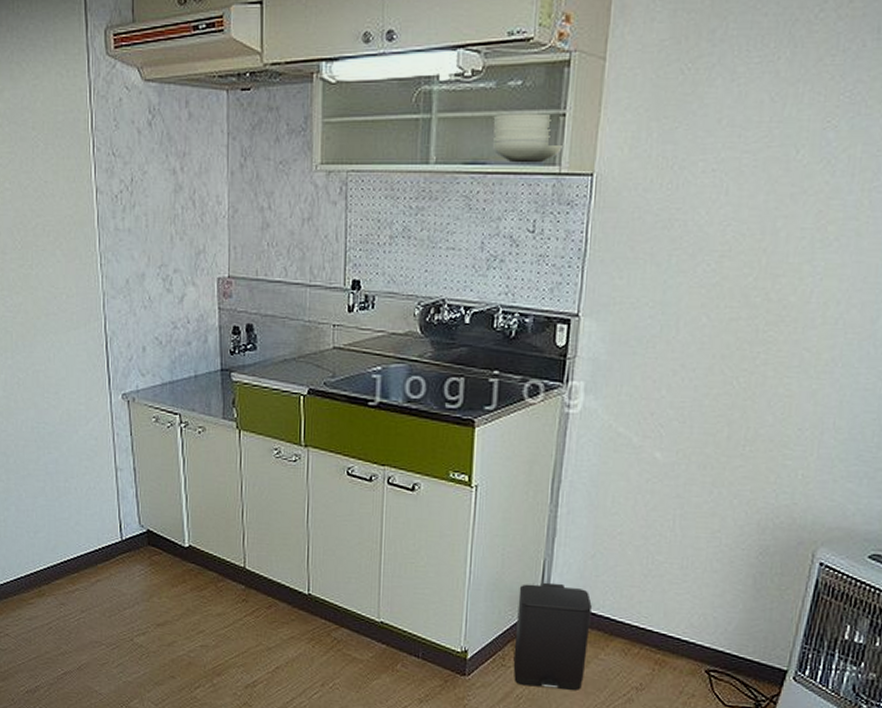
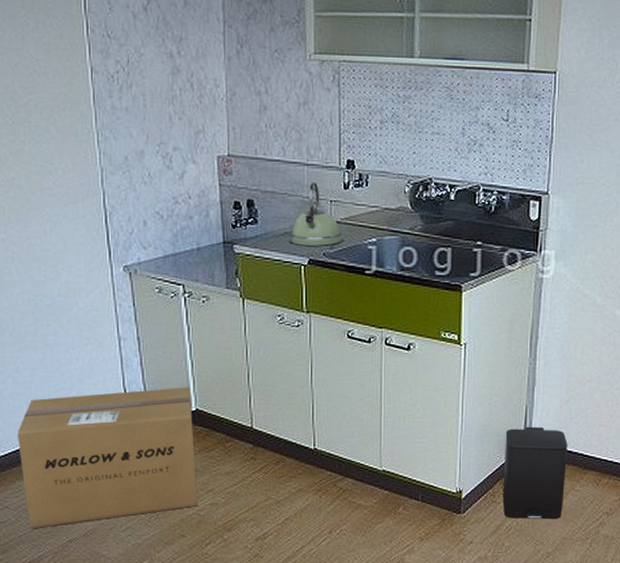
box: none [18,521,189,659] -> present [17,387,198,529]
kettle: none [288,305,346,376] -> present [289,182,343,247]
bowl: present [492,113,564,163] -> none [469,16,531,61]

